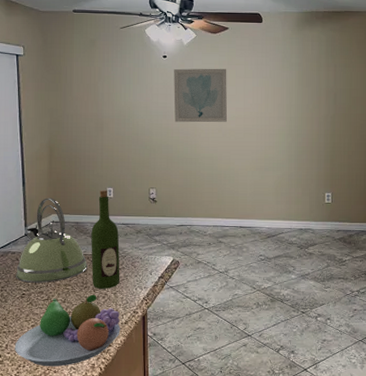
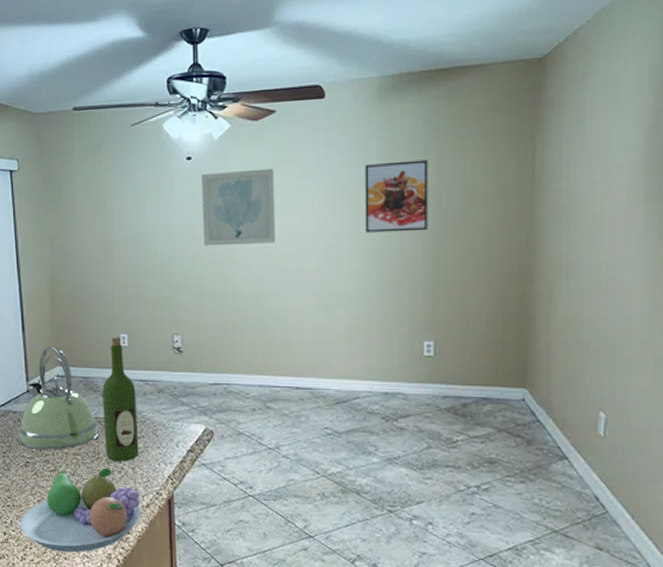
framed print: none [288,70,328,118] -> present [365,160,428,233]

